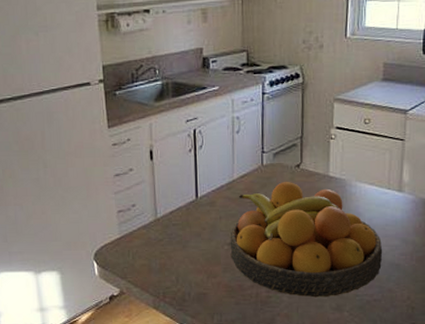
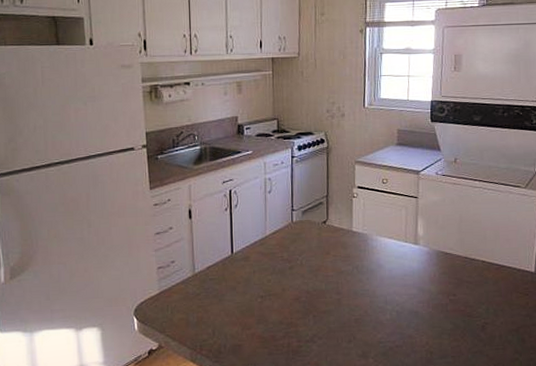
fruit bowl: present [230,181,383,298] -> none [263,236,403,346]

